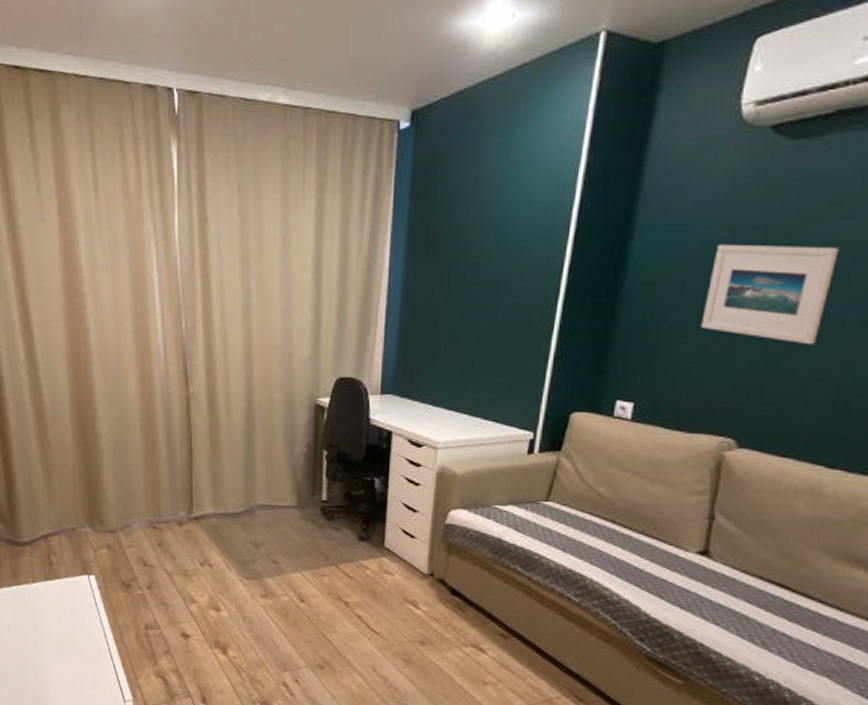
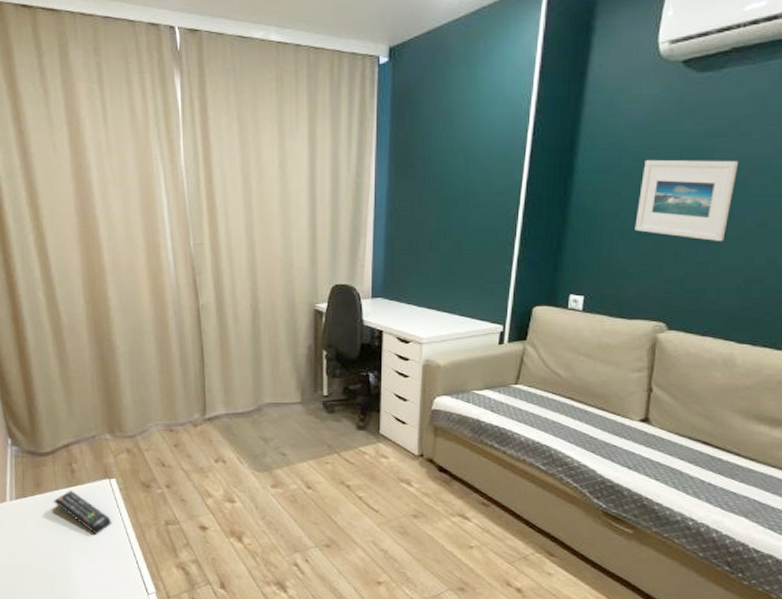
remote control: none [29,583,89,633] -> present [53,490,112,535]

